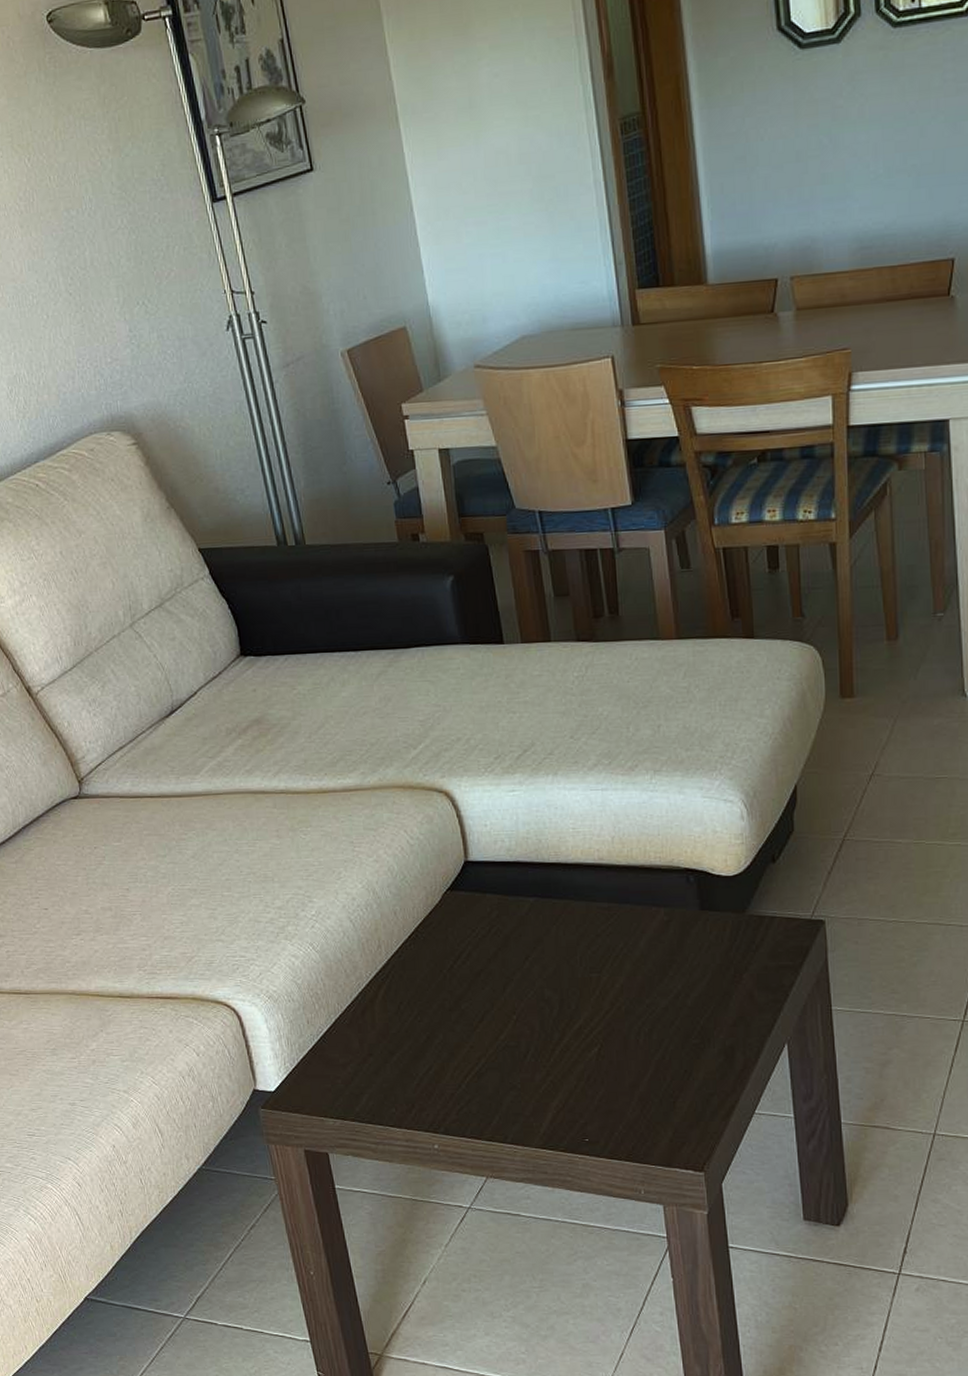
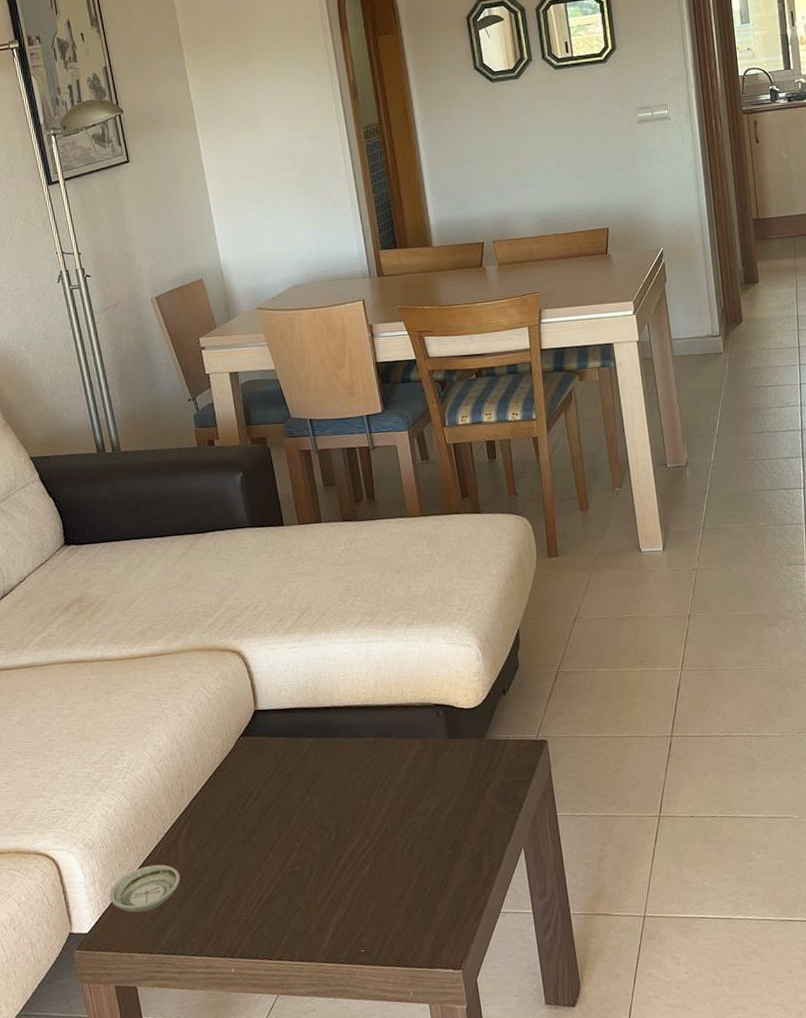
saucer: none [297,1025,377,1075] -> present [109,864,181,913]

